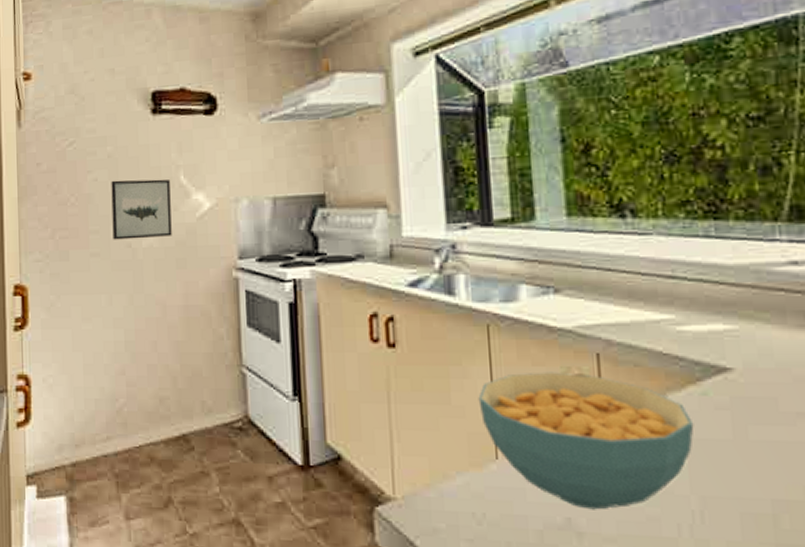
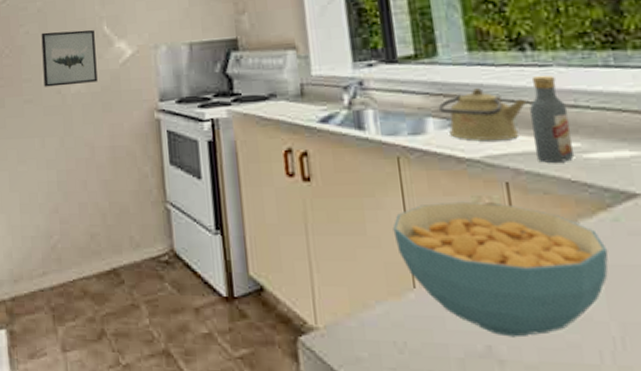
kettle: none [532,255,624,311] -> present [438,88,527,141]
vodka: none [626,245,669,334] -> present [530,76,575,163]

